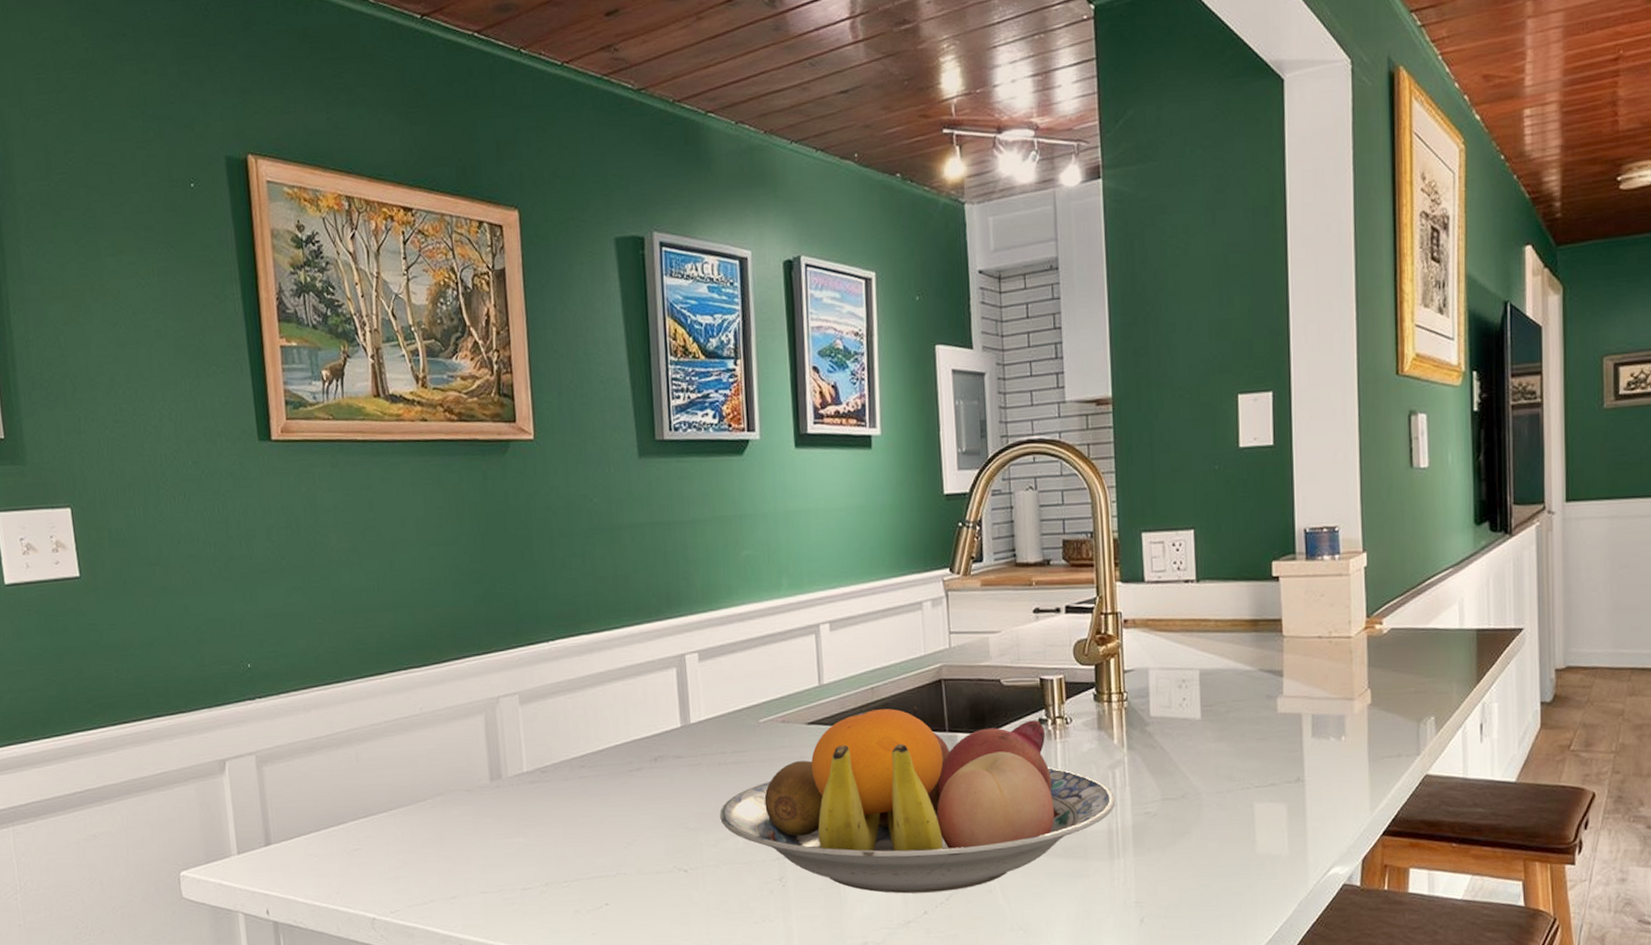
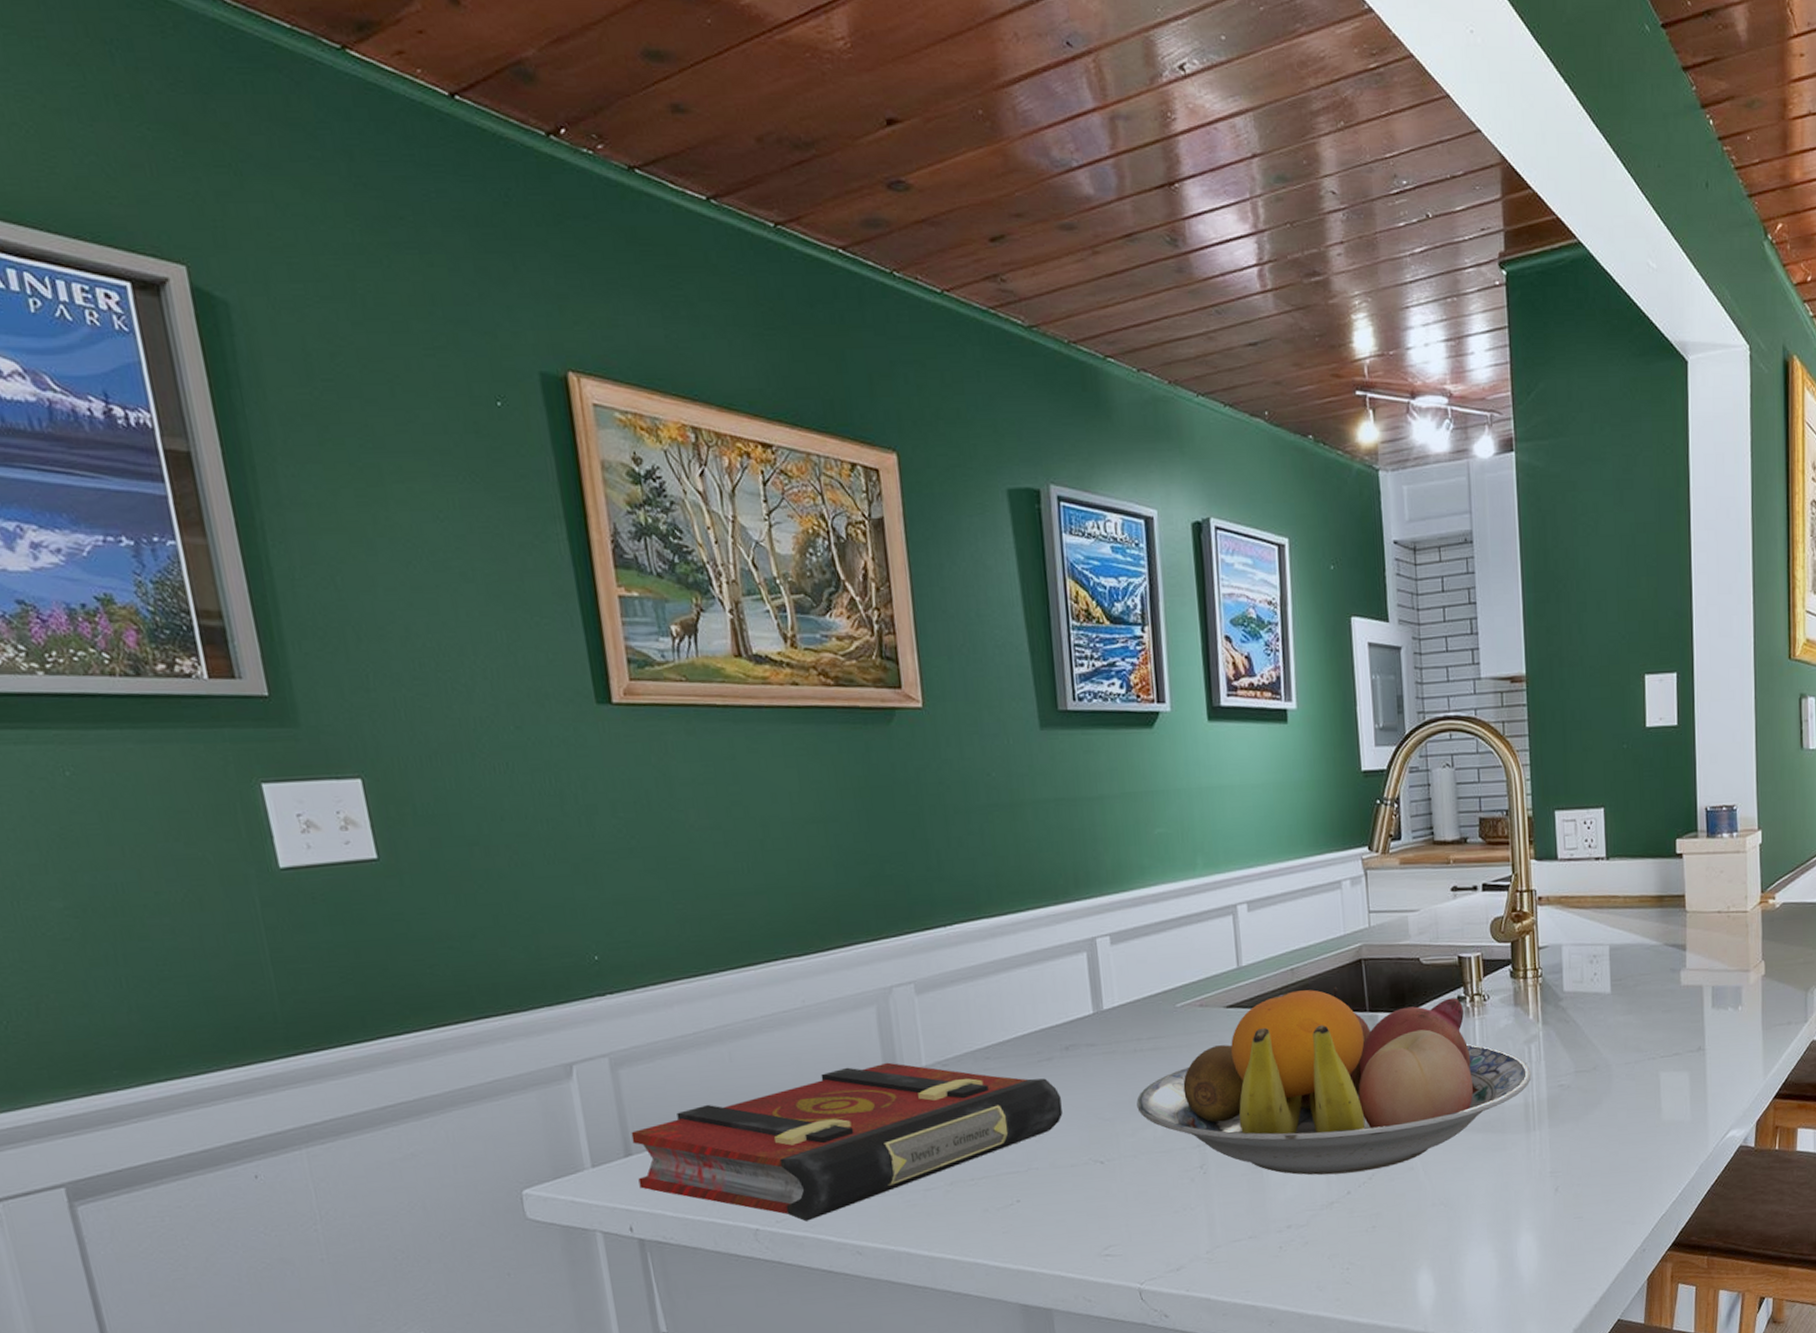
book: none [271,767,650,913] -> present [631,1062,1063,1222]

